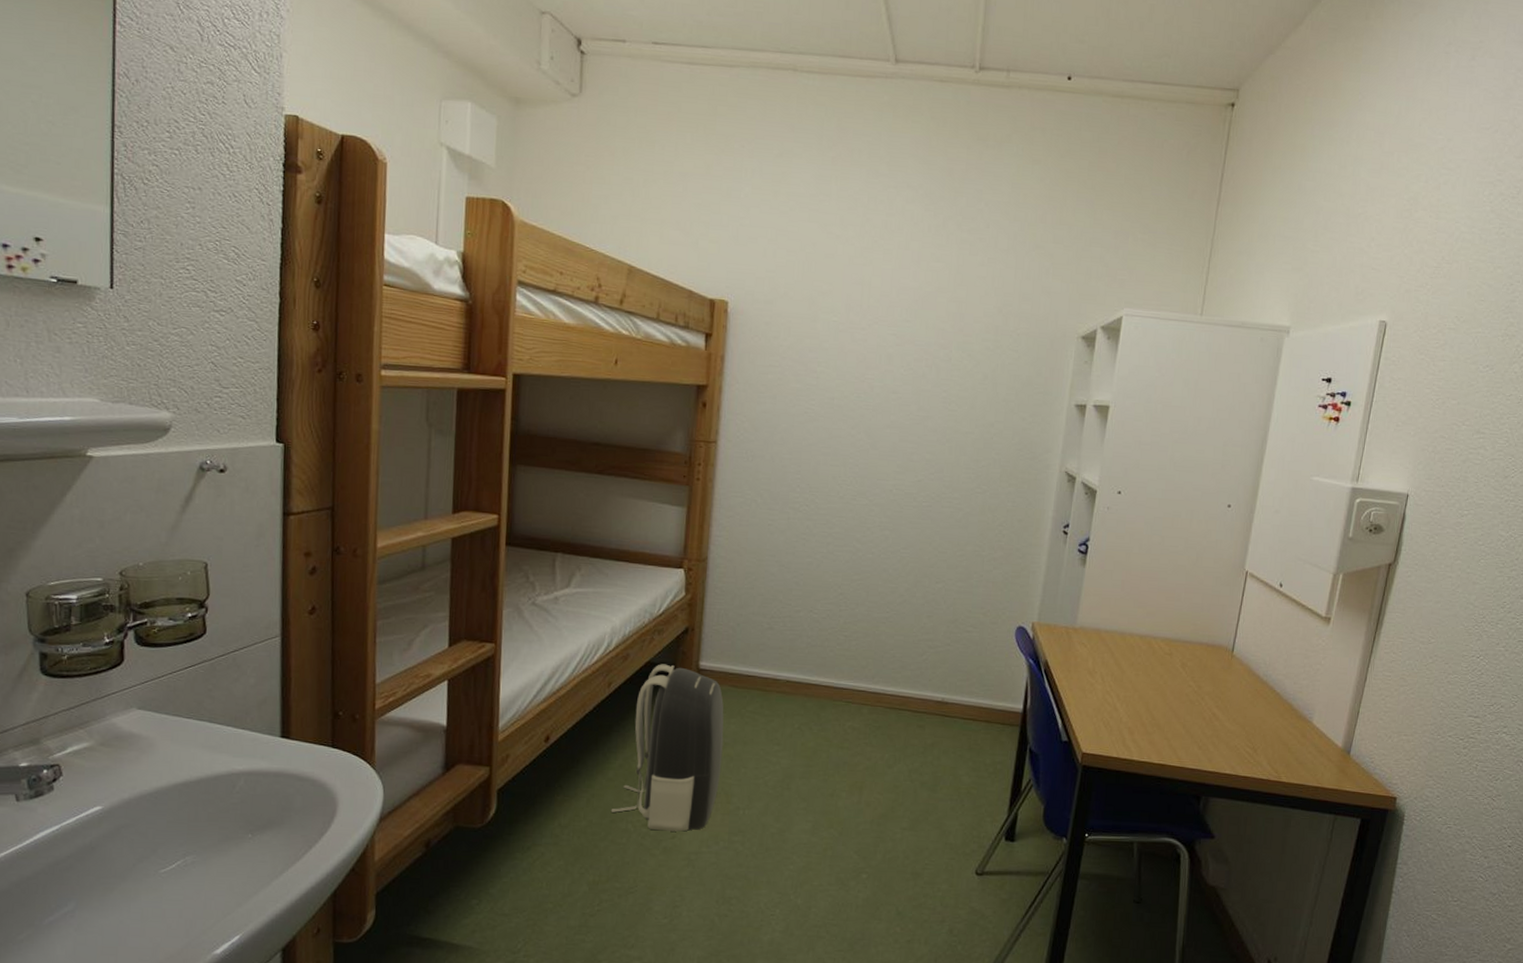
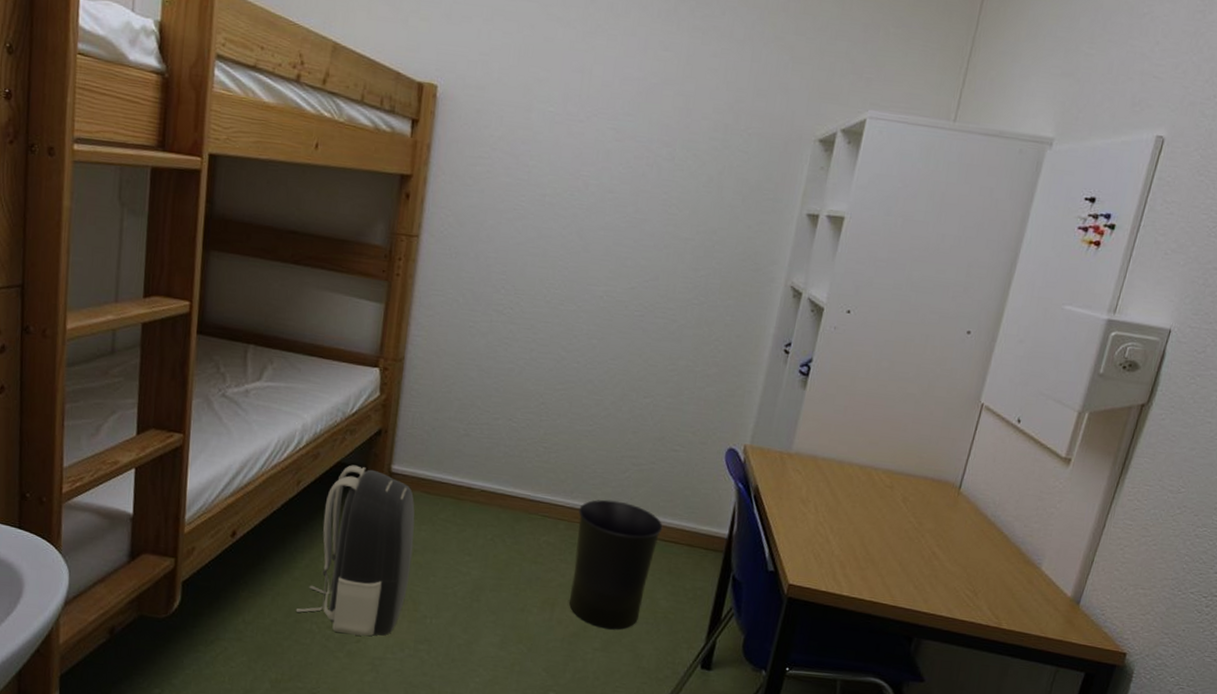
waste bin: none [877,682,961,808] -> present [569,499,663,629]

